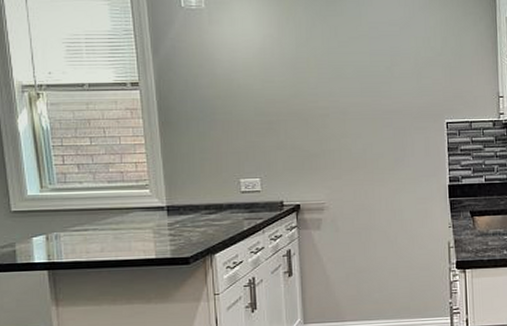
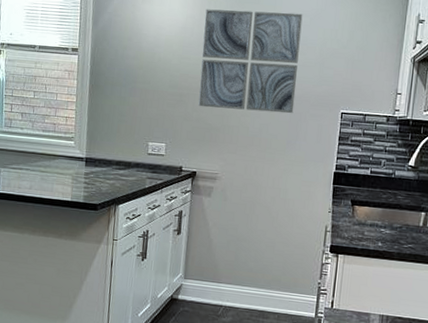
wall art: none [284,23,397,133] -> present [198,9,303,114]

